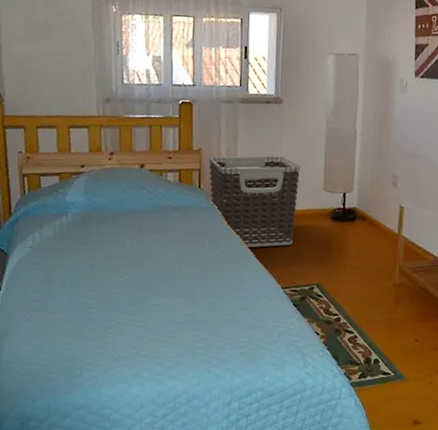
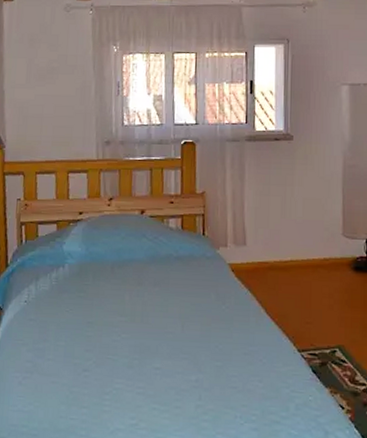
clothes hamper: present [208,156,300,248] -> none [213,198,315,303]

